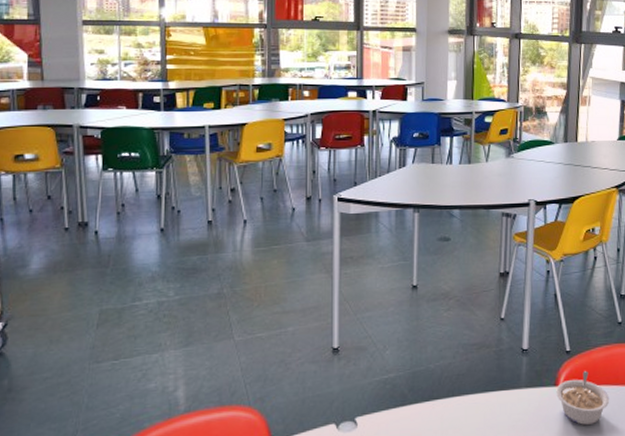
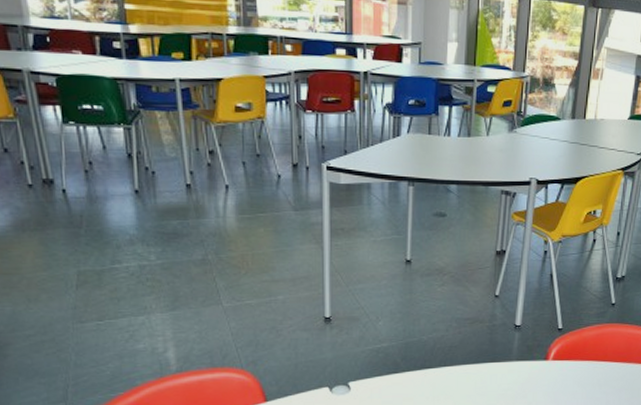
legume: present [556,371,610,425] -> none [546,348,597,396]

